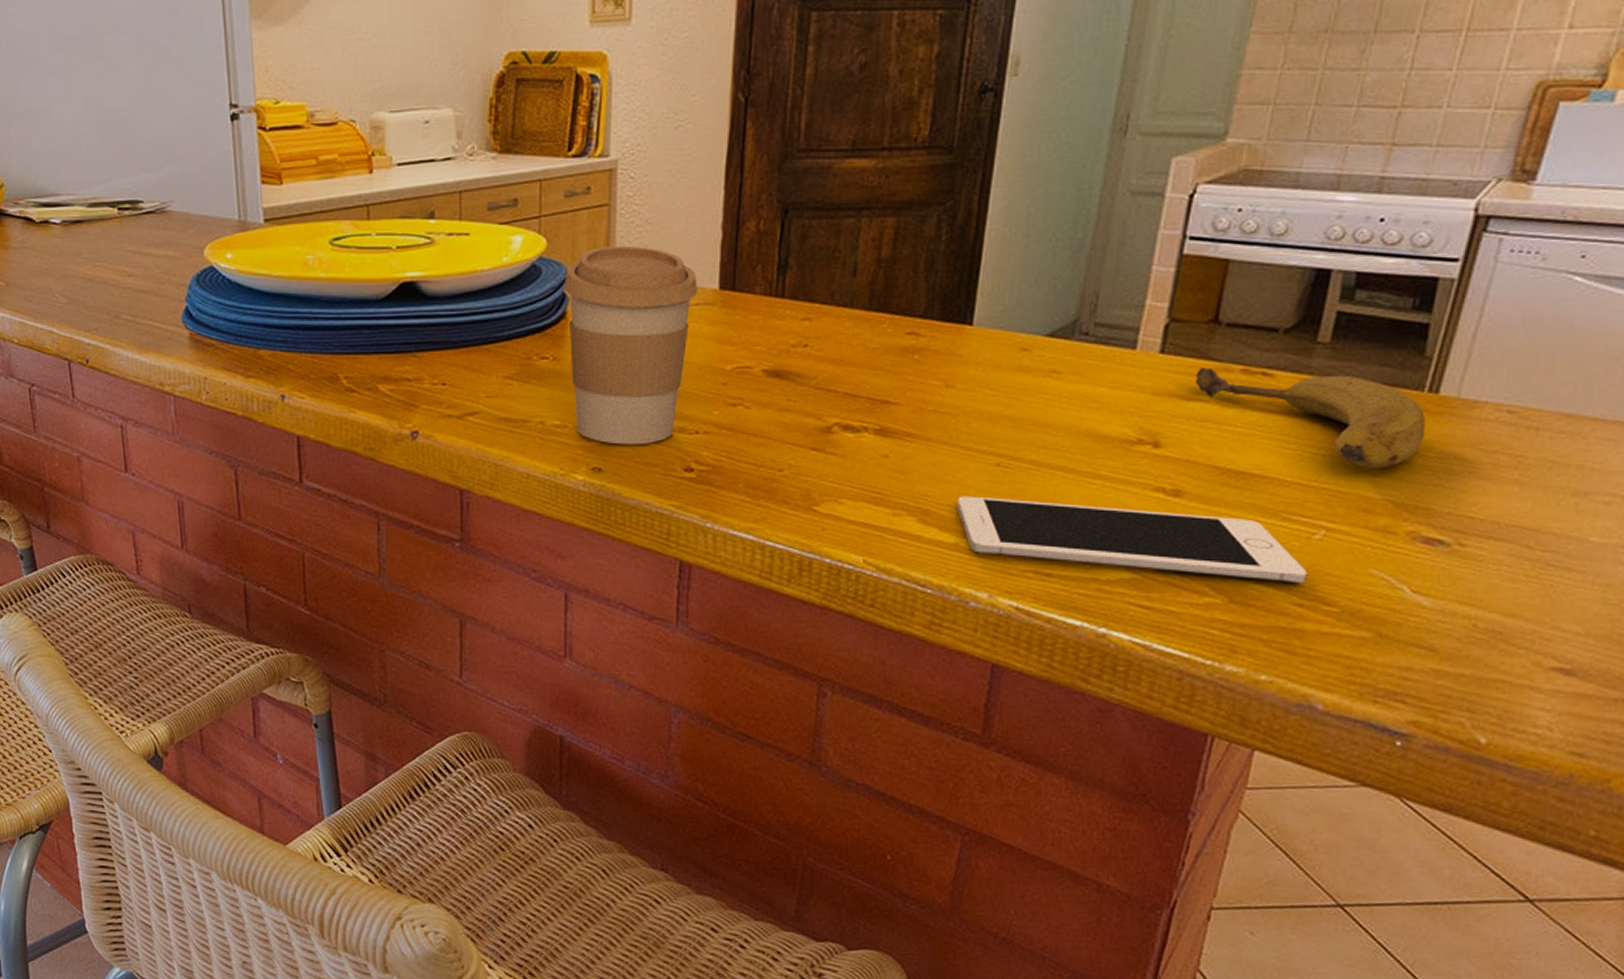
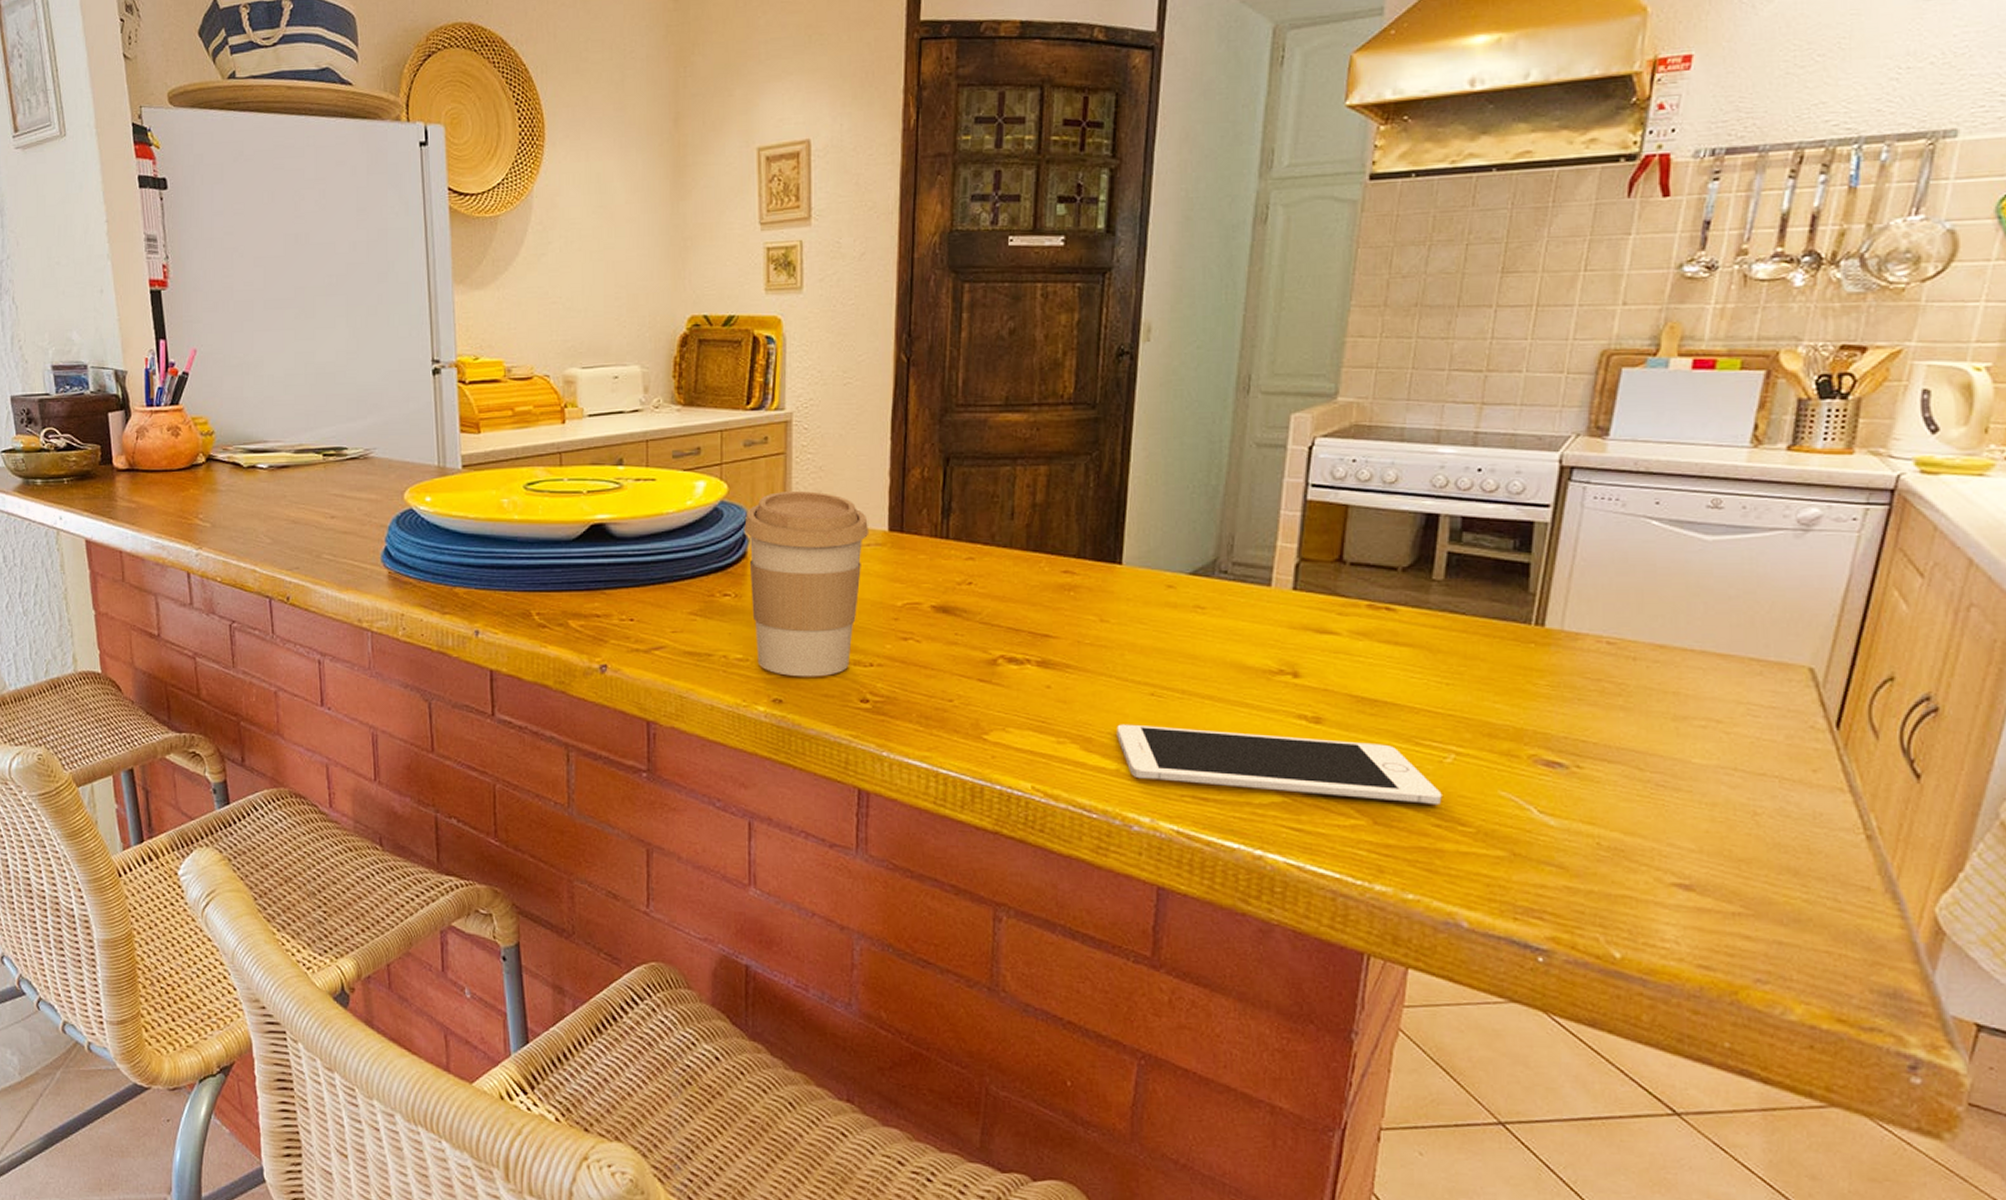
fruit: present [1194,367,1426,468] -> none [1326,603,1537,696]

